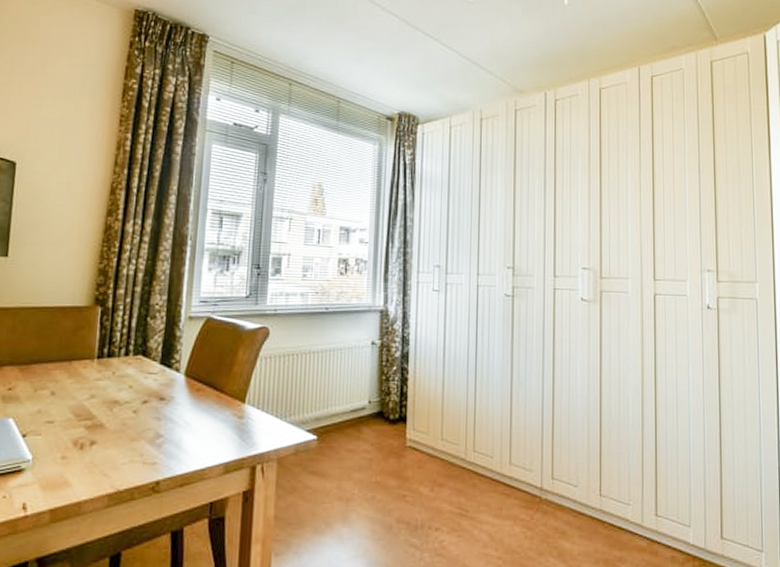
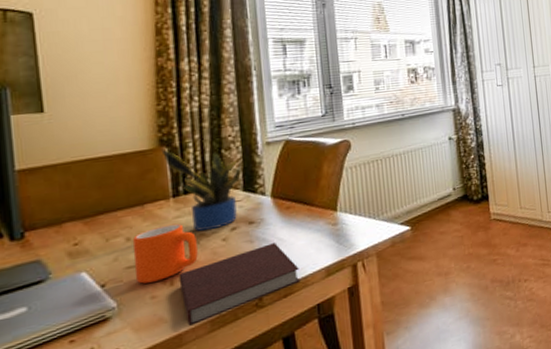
mug: none [53,385,111,442] -> present [133,223,198,284]
notebook: none [88,425,199,495] -> present [179,243,301,326]
potted plant: none [95,308,165,399] -> present [161,149,243,232]

